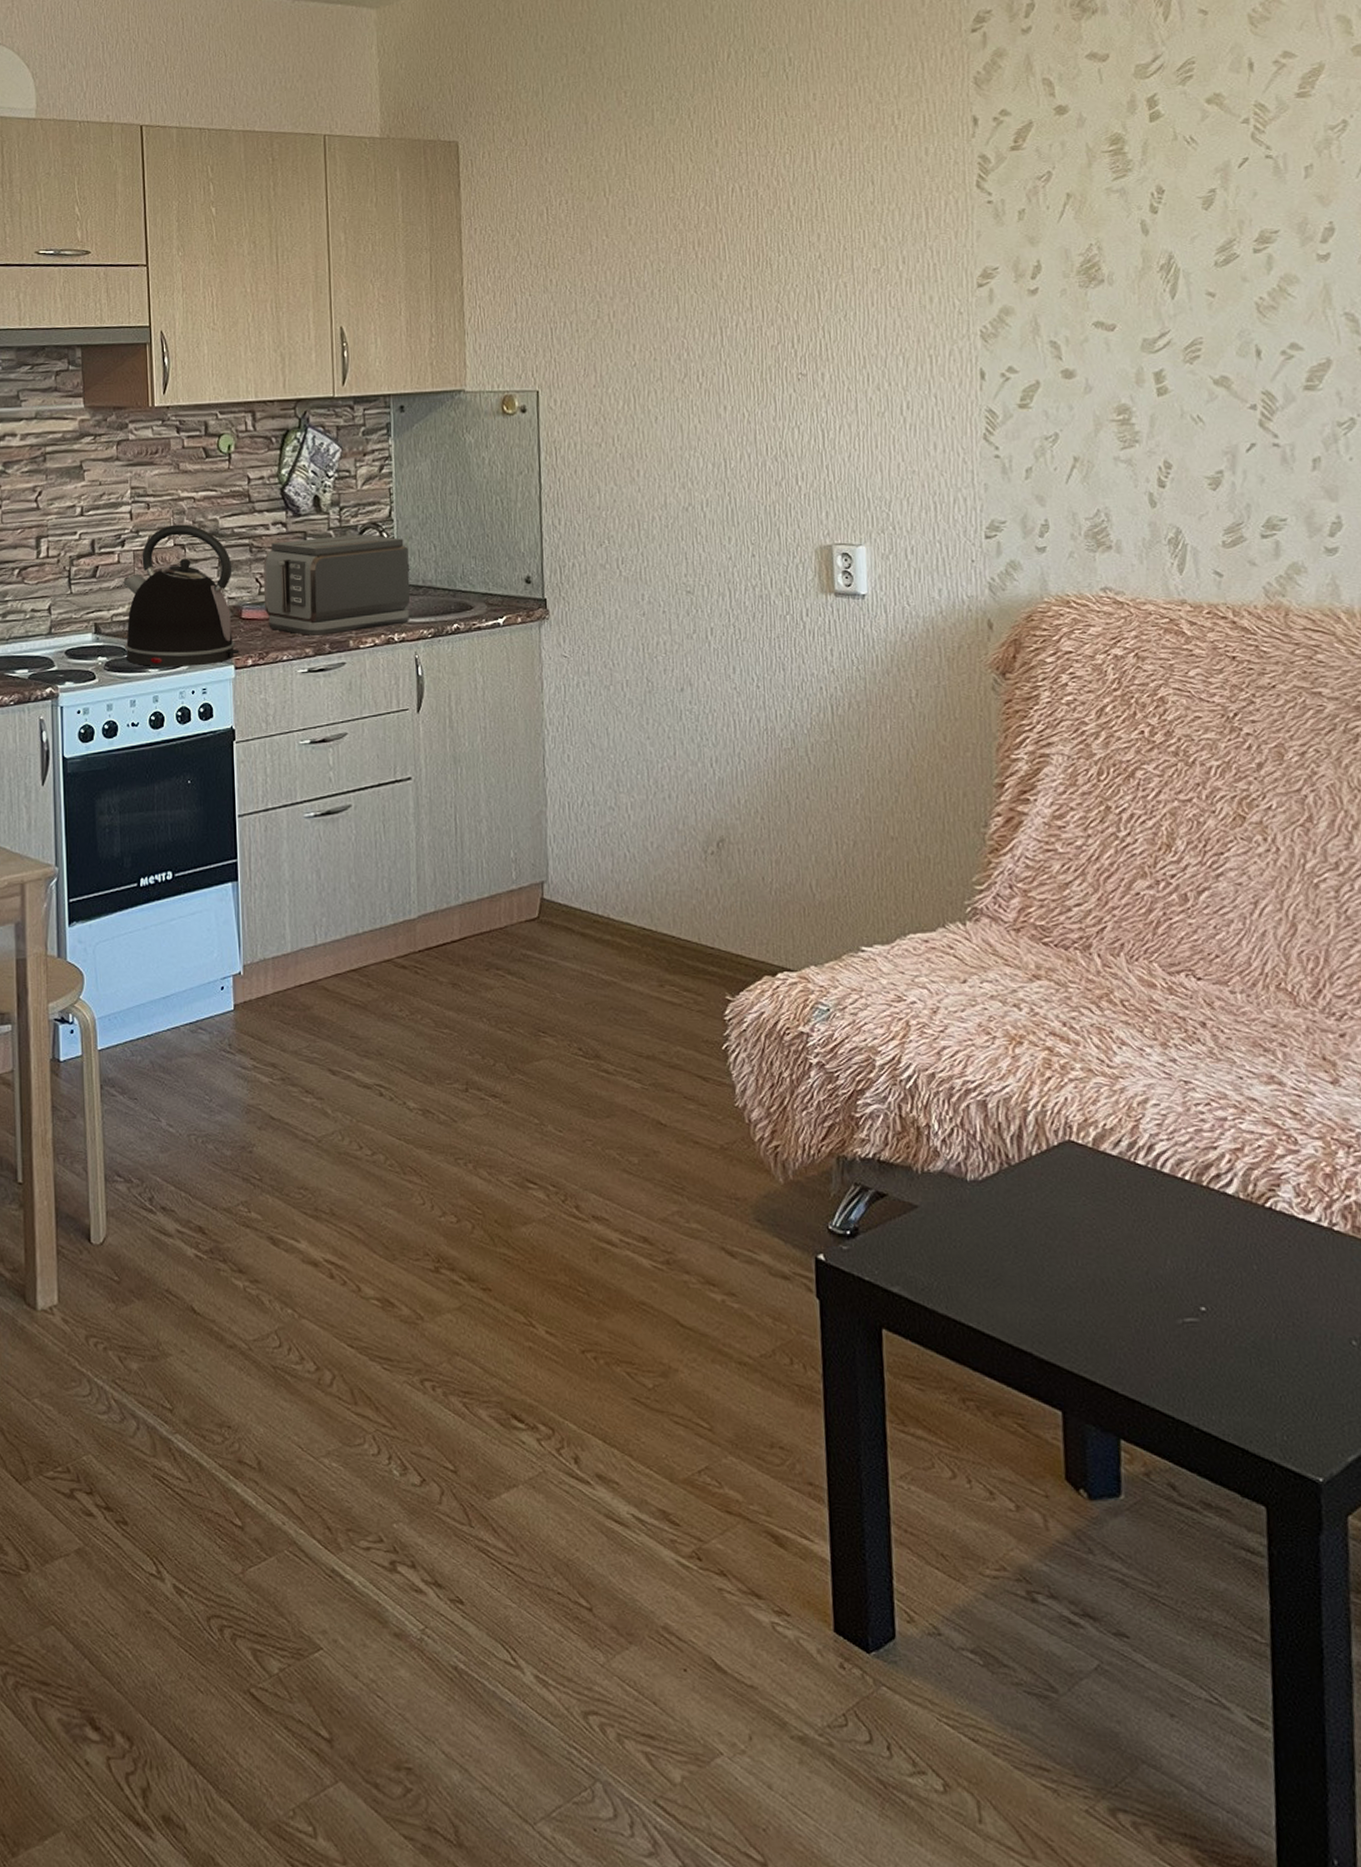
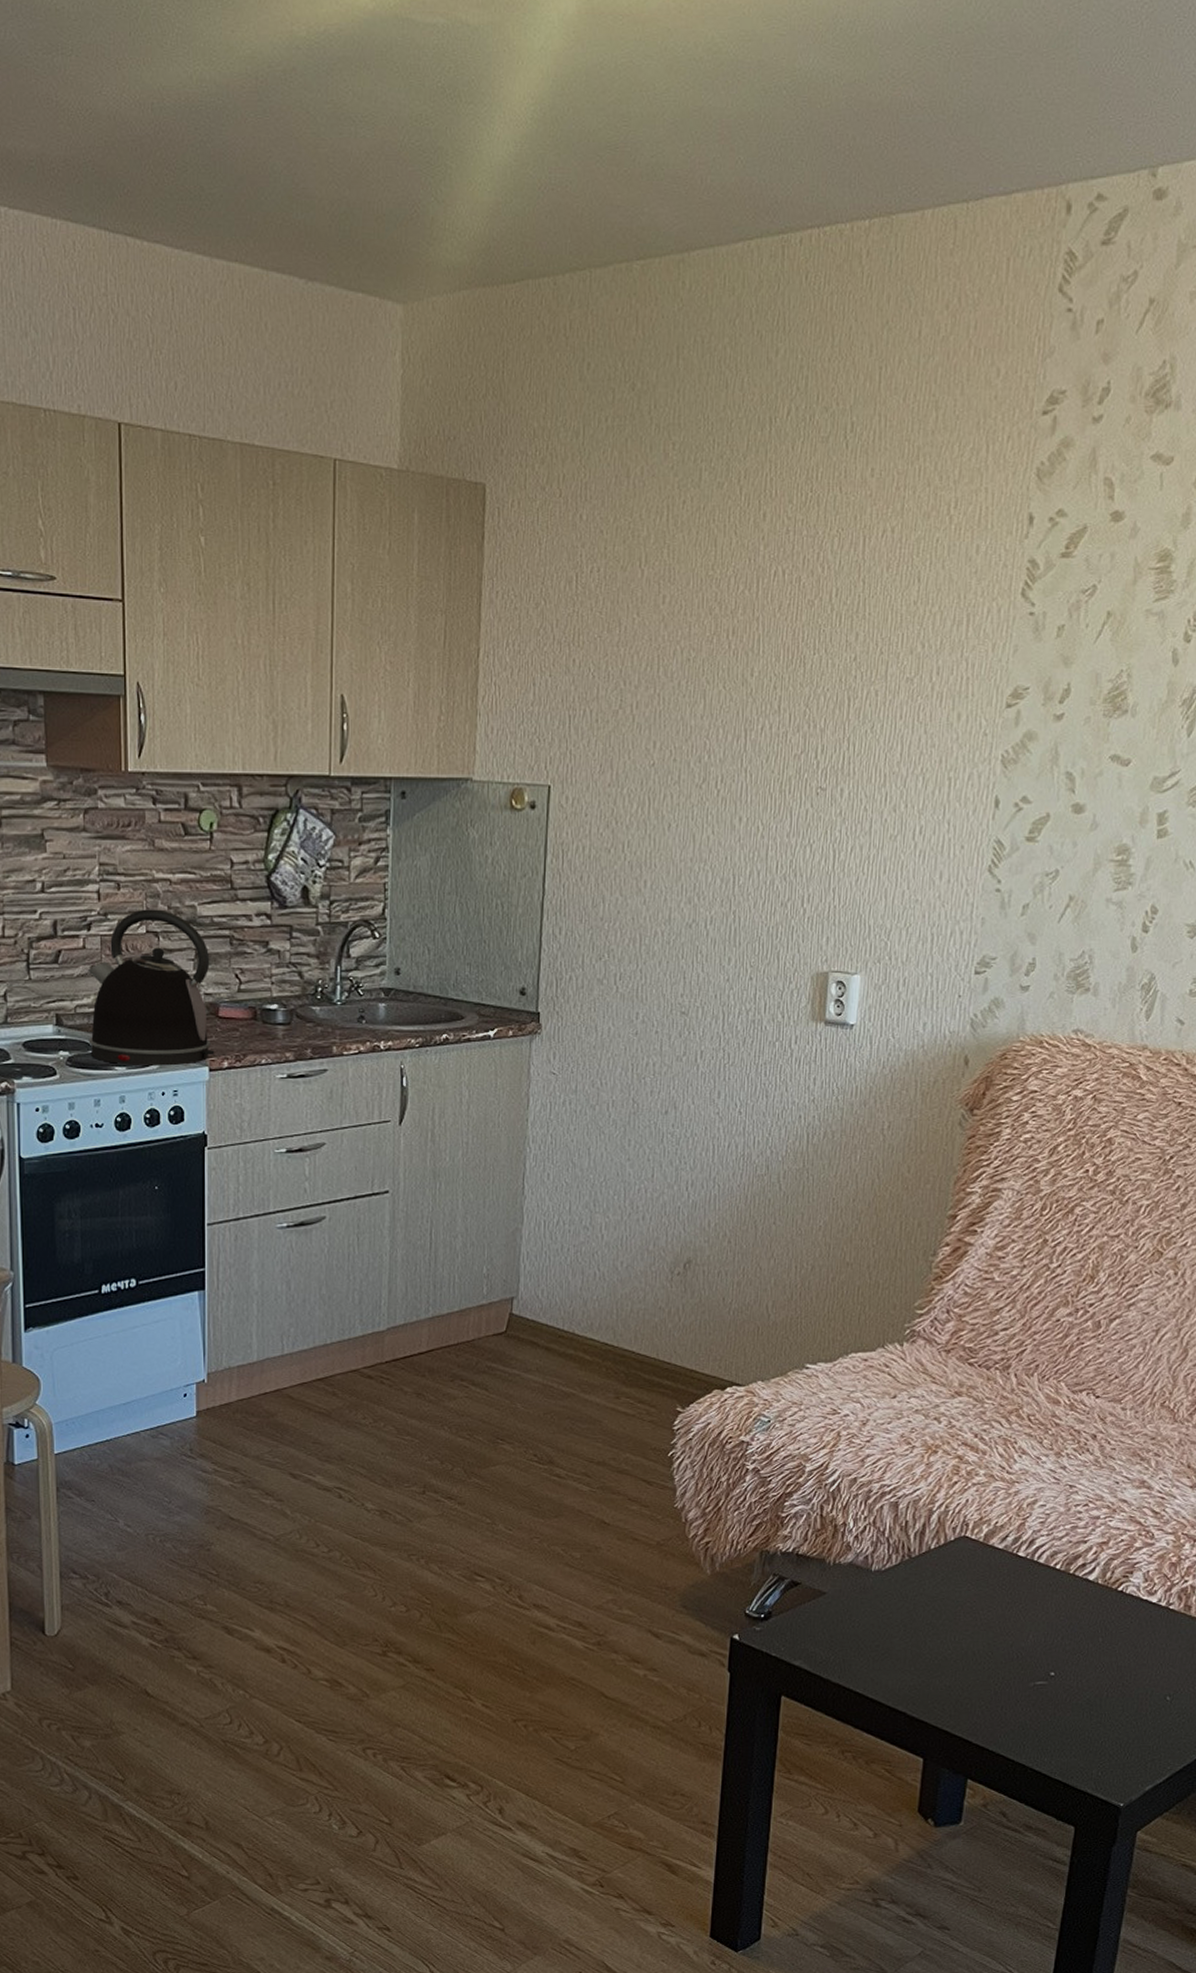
toaster: present [263,534,410,637] -> none [243,931,402,1040]

